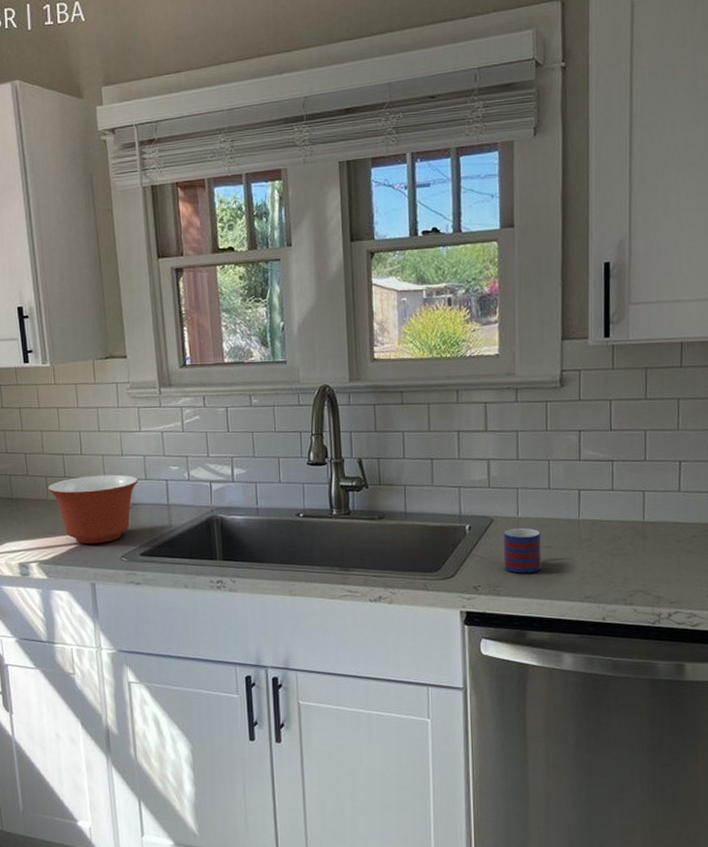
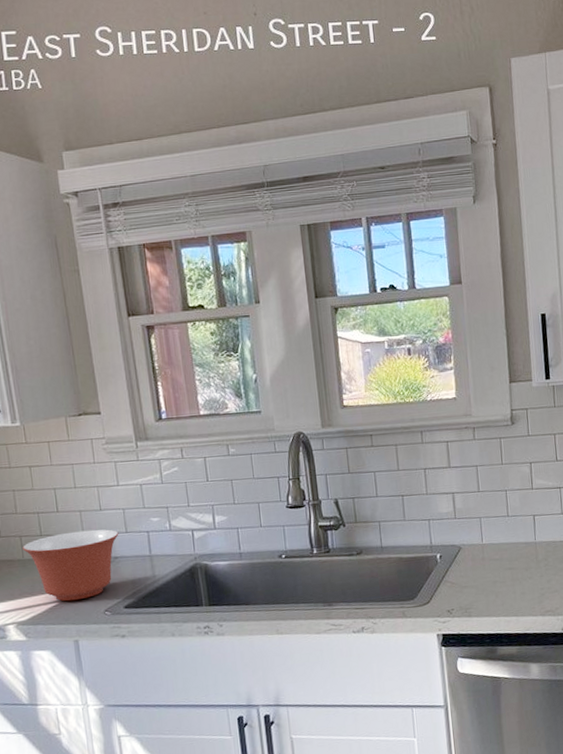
mug: present [502,527,542,574] -> none [470,553,507,595]

